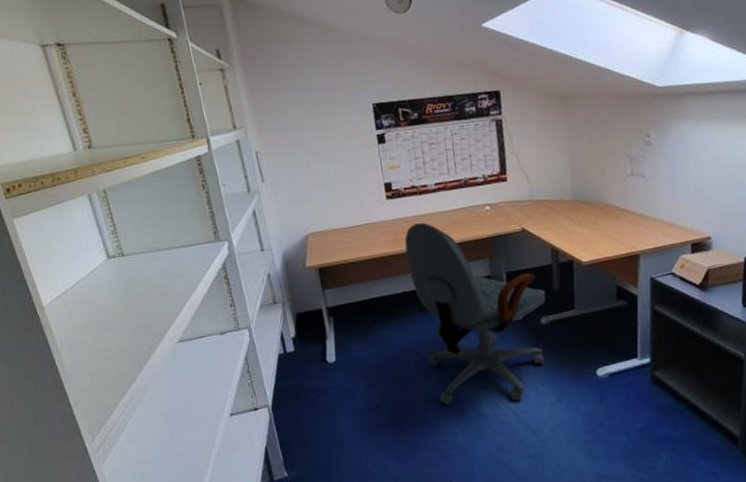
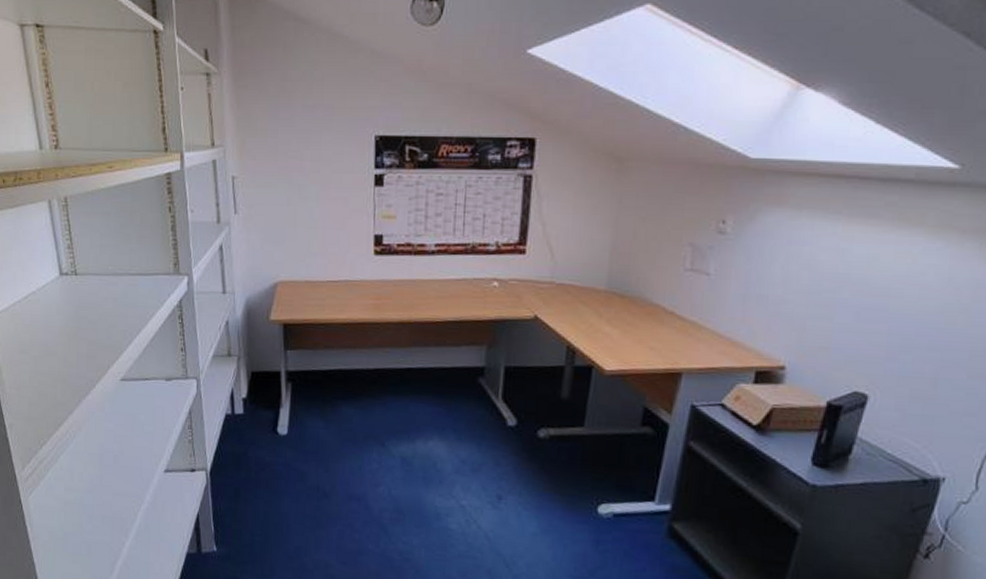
office chair: present [404,223,546,406] -> none [386,289,550,523]

